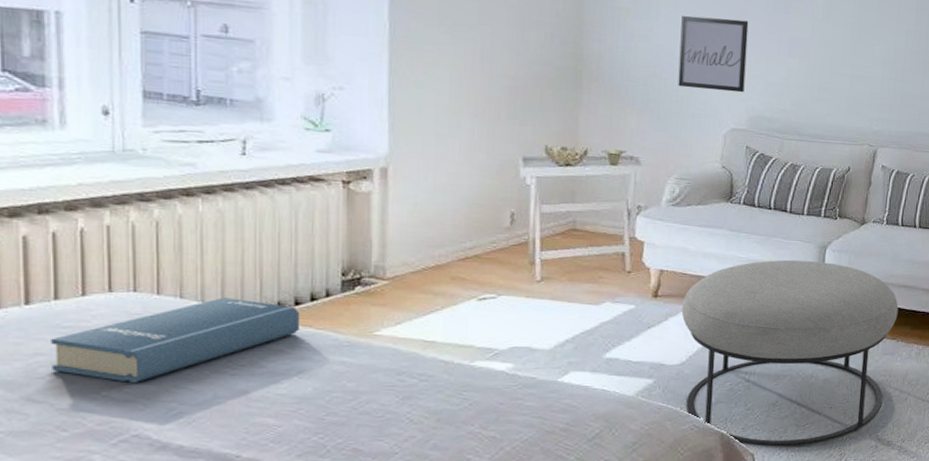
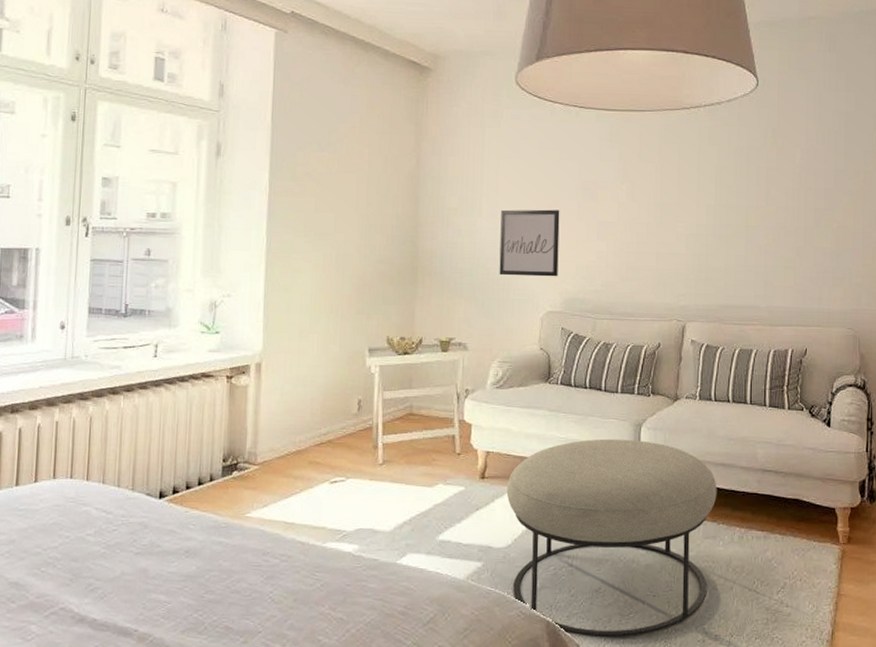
hardback book: present [51,298,300,383] -> none [9,483,190,560]

